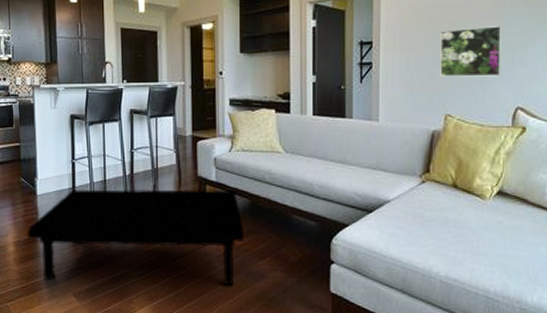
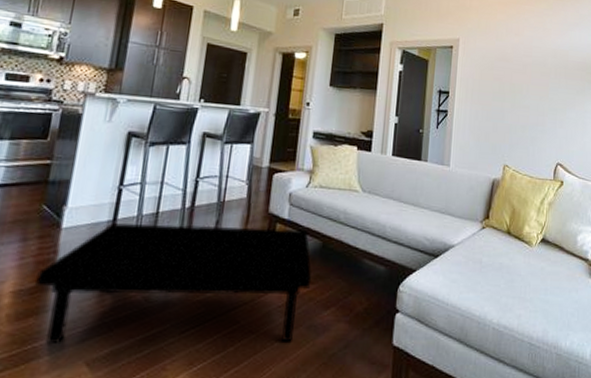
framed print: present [440,26,502,77] -> none [501,90,548,135]

